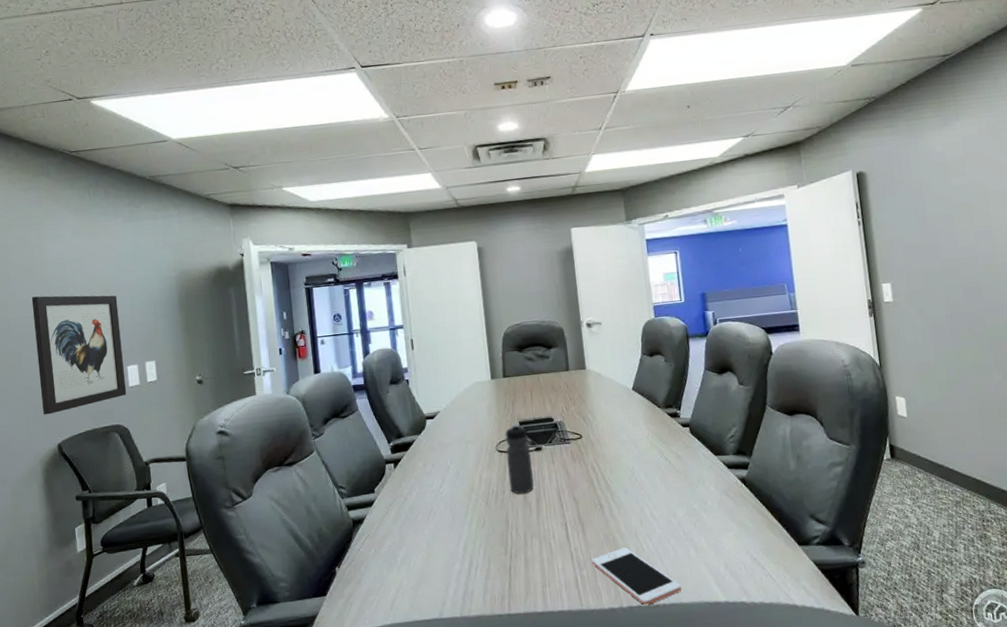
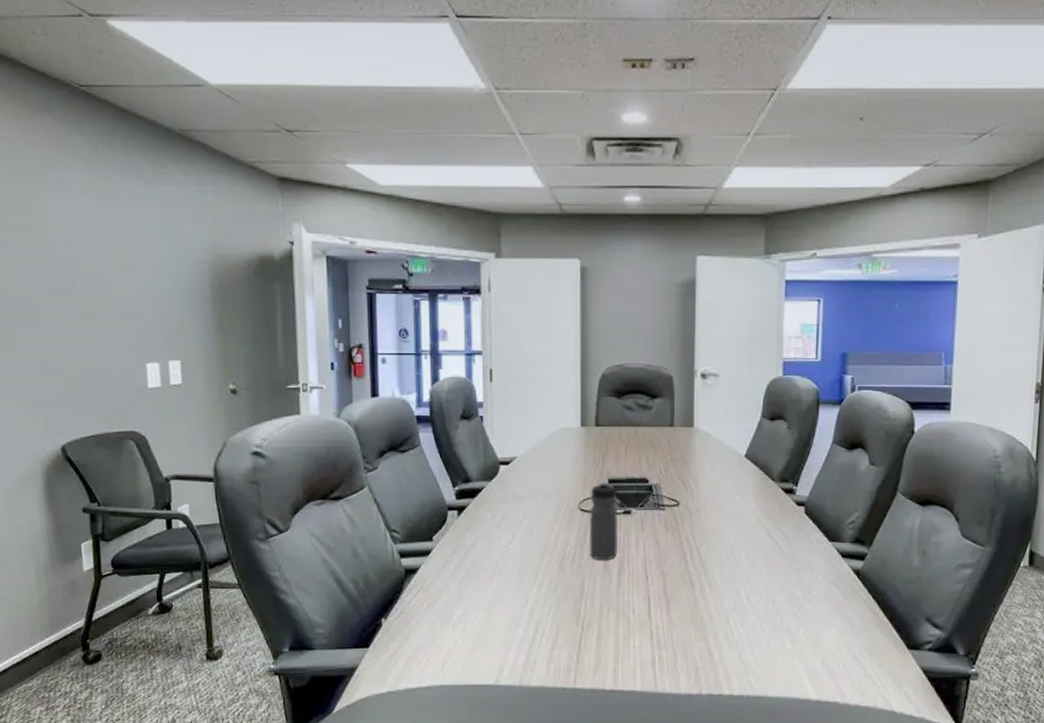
wall art: present [31,295,127,415] -> none [29,266,145,411]
cell phone: present [592,547,682,607] -> none [674,631,771,696]

